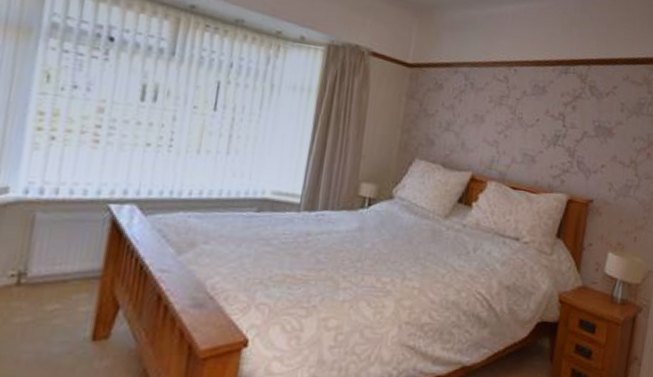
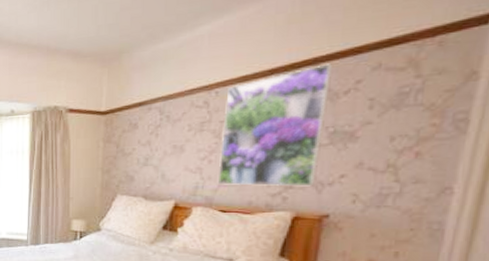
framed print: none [510,66,599,173] -> present [217,63,332,187]

